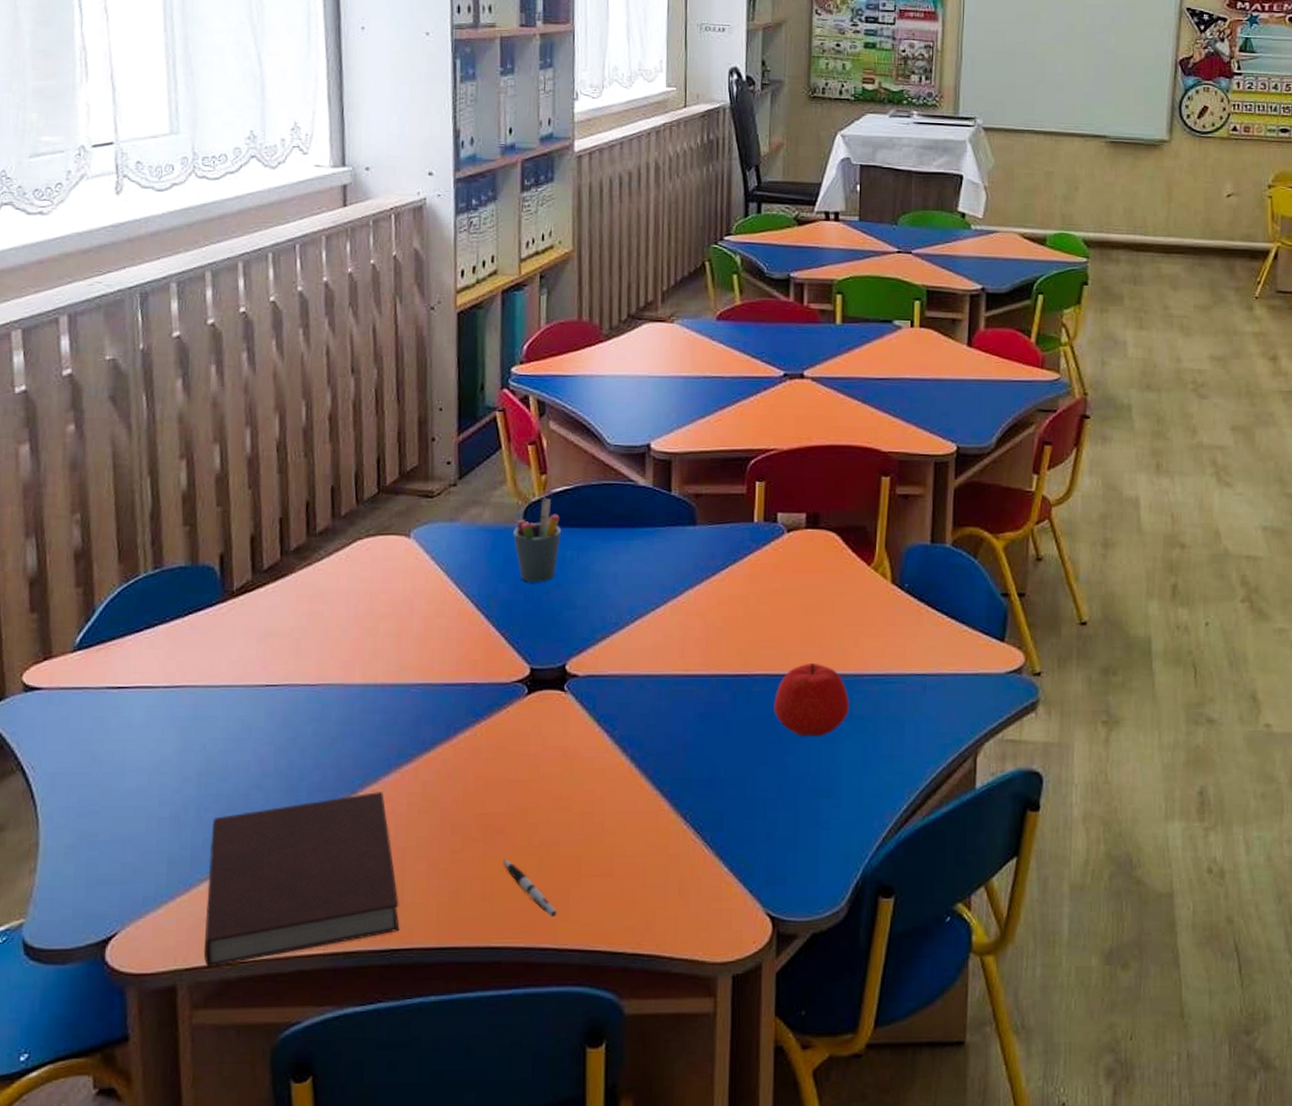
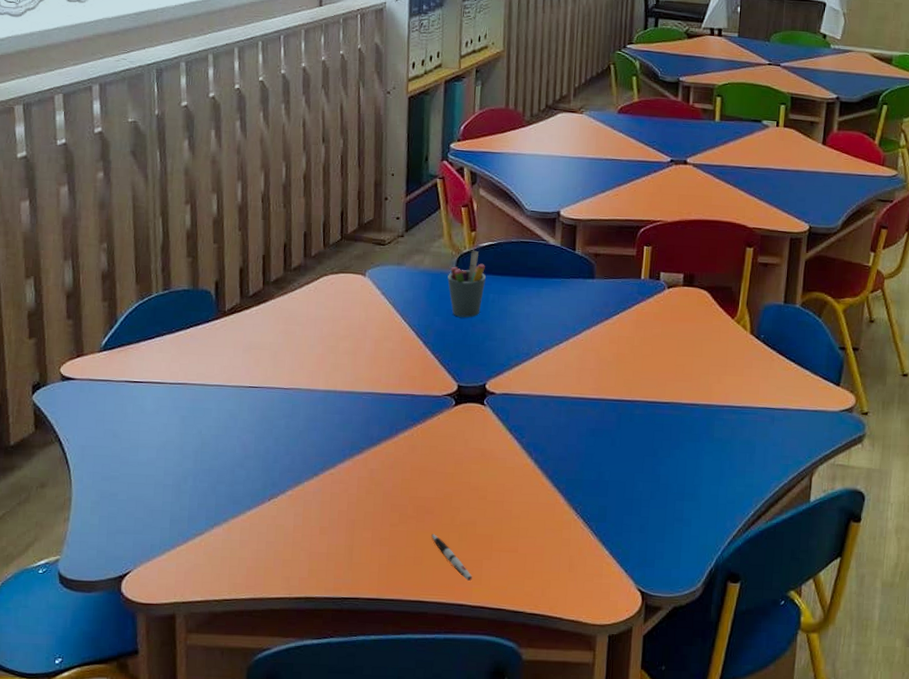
notebook: present [203,792,400,968] -> none [197,475,349,603]
apple: present [774,662,849,736] -> none [650,394,712,453]

